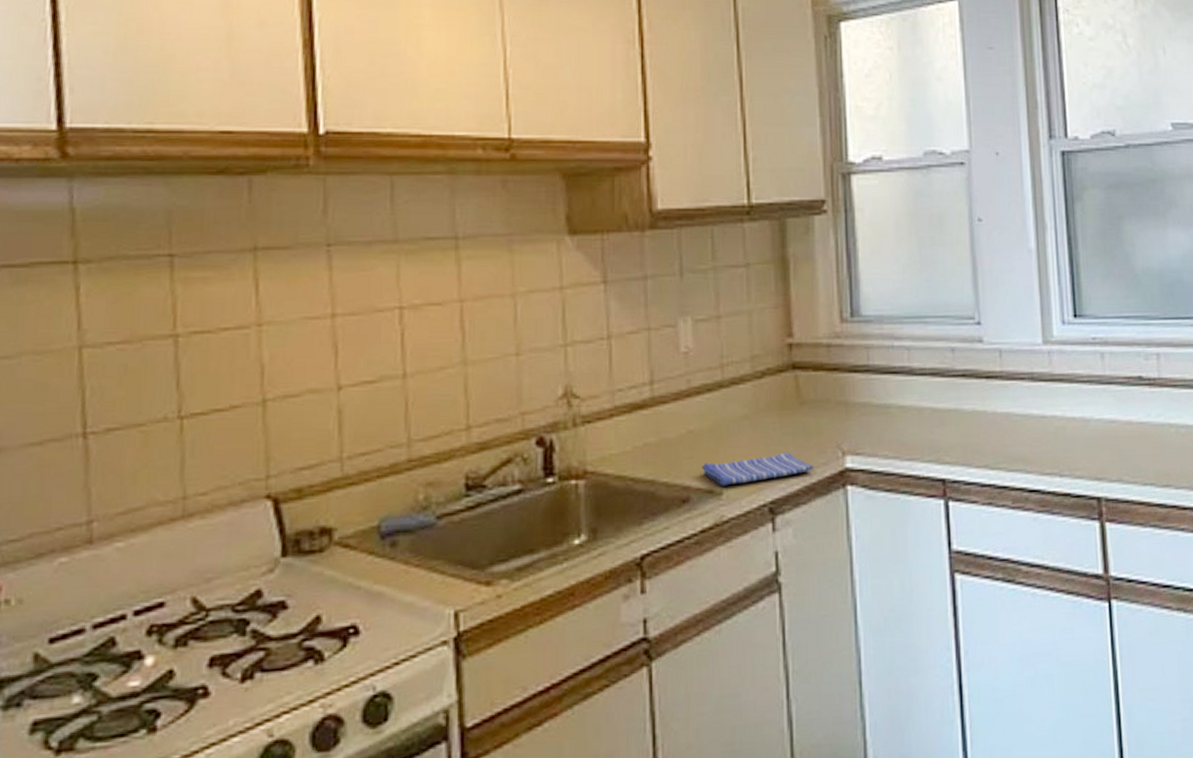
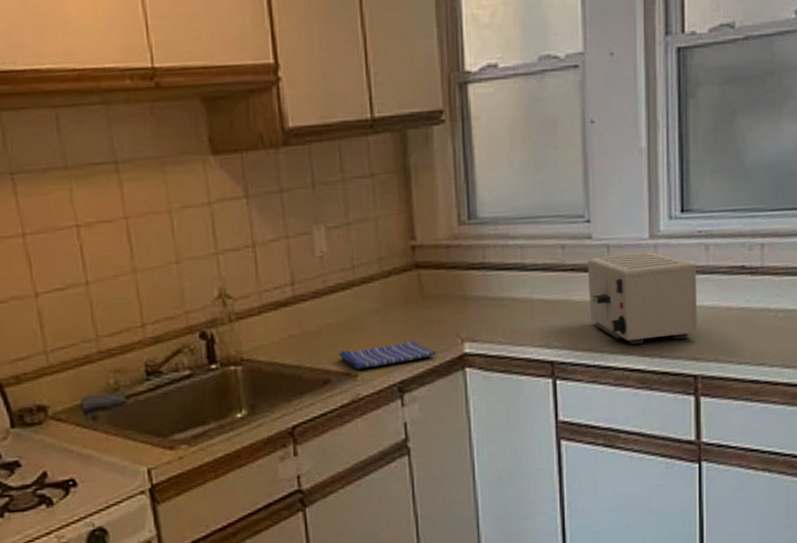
toaster: none [978,358,1098,461] -> present [587,251,698,344]

